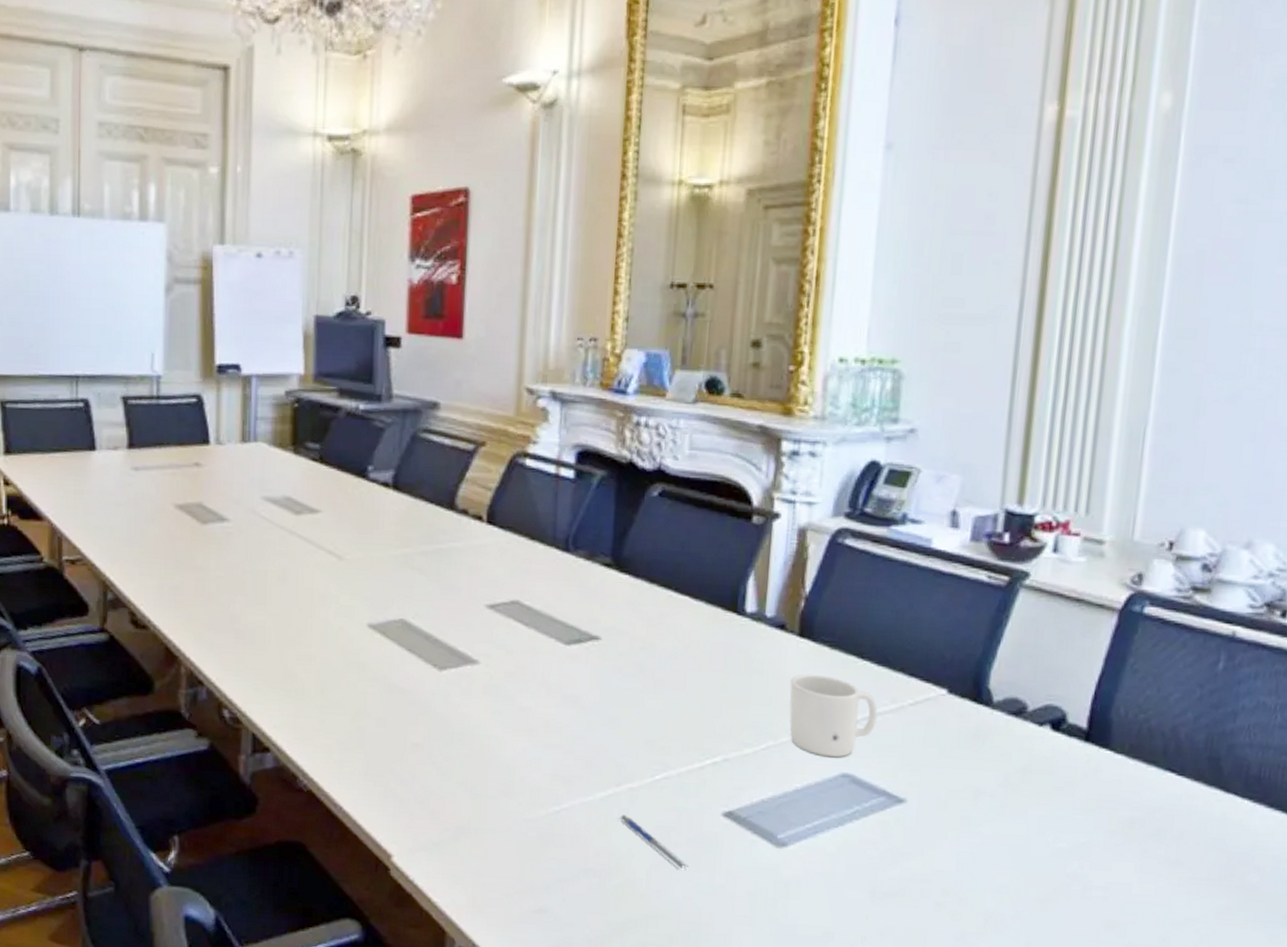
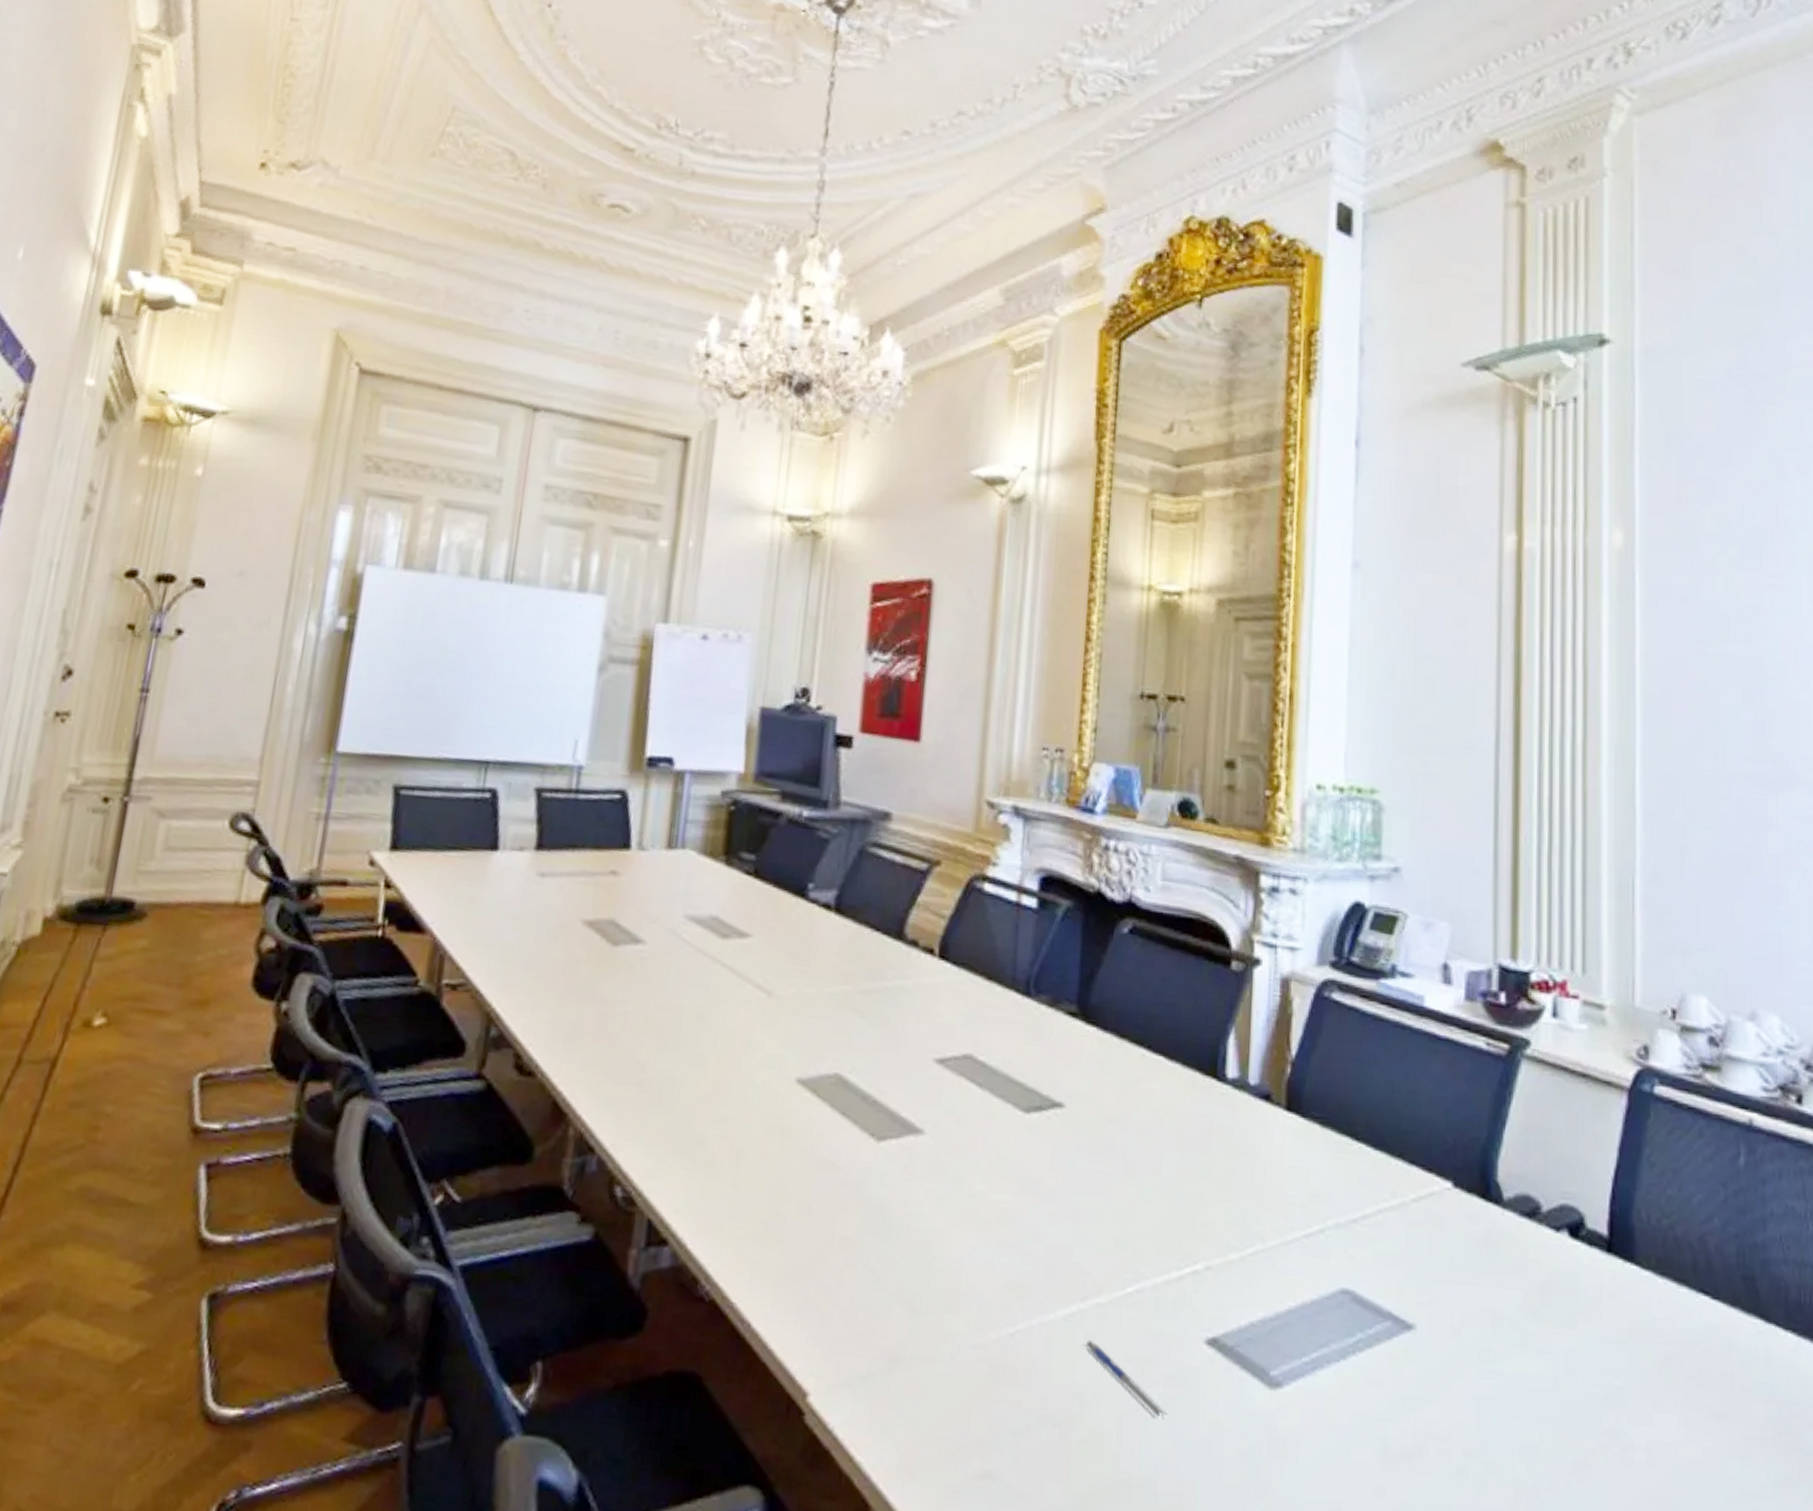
mug: present [789,674,878,758] -> none [1278,1158,1377,1268]

